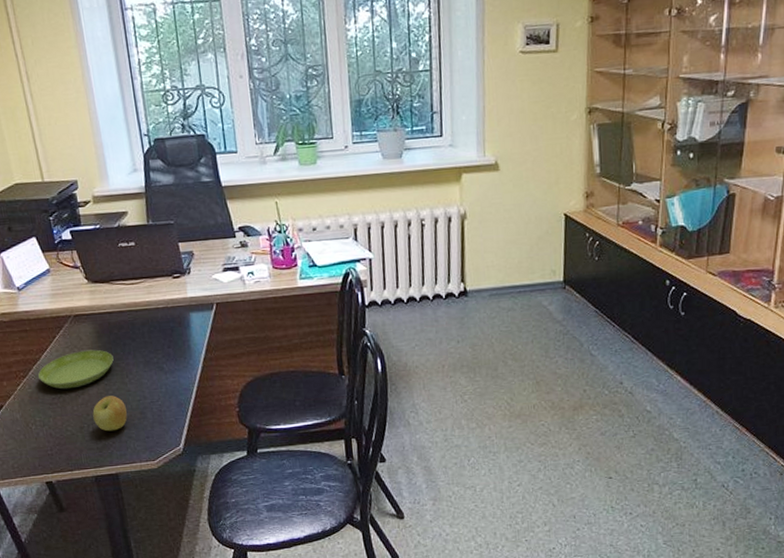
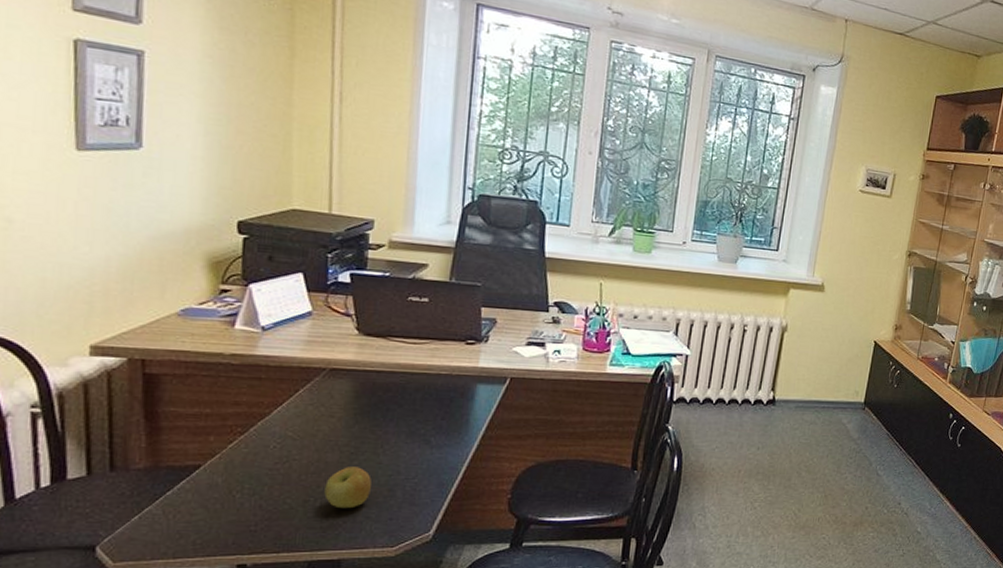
saucer: present [38,349,114,390] -> none [262,410,370,454]

